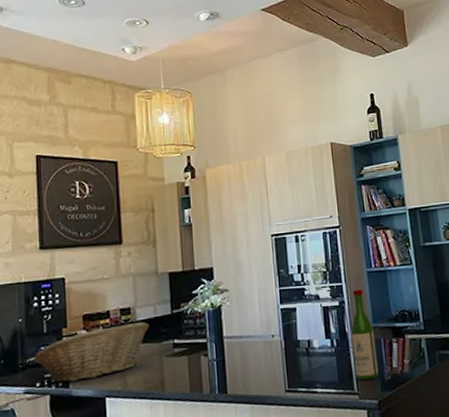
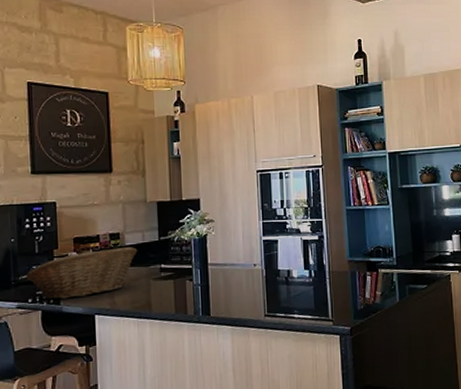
wine bottle: present [351,289,379,381] -> none [329,226,352,309]

